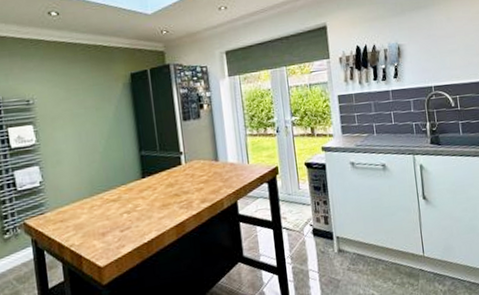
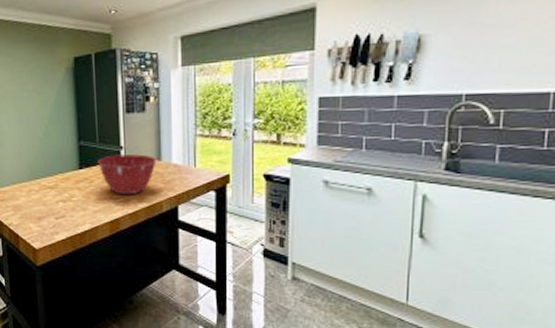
mixing bowl: none [159,157,215,198] -> present [98,154,157,195]

